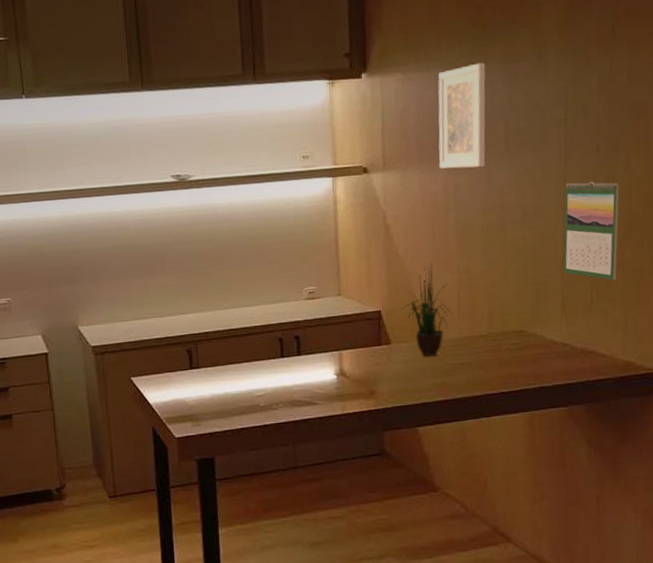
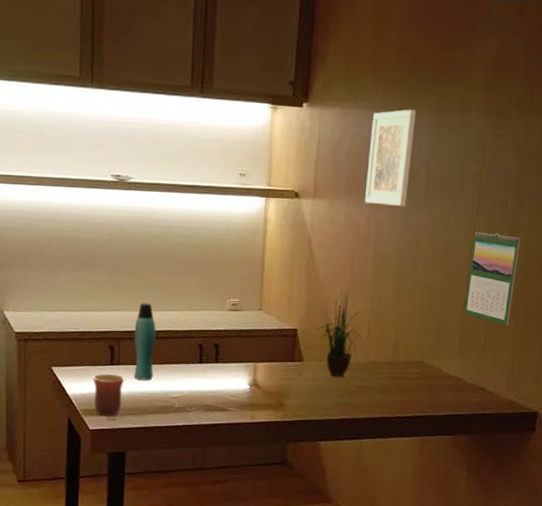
mug: none [172,378,206,422] -> present [92,373,125,416]
bottle: none [210,301,235,382] -> present [134,303,156,380]

